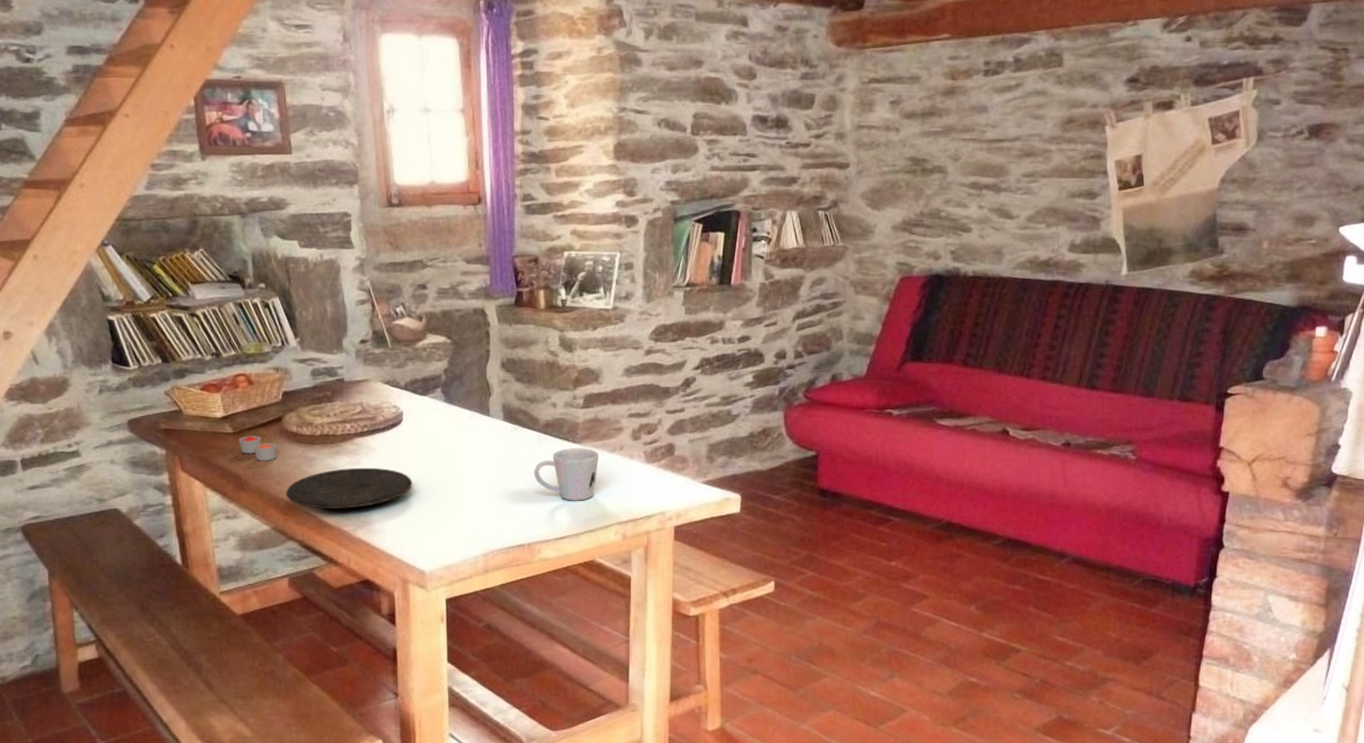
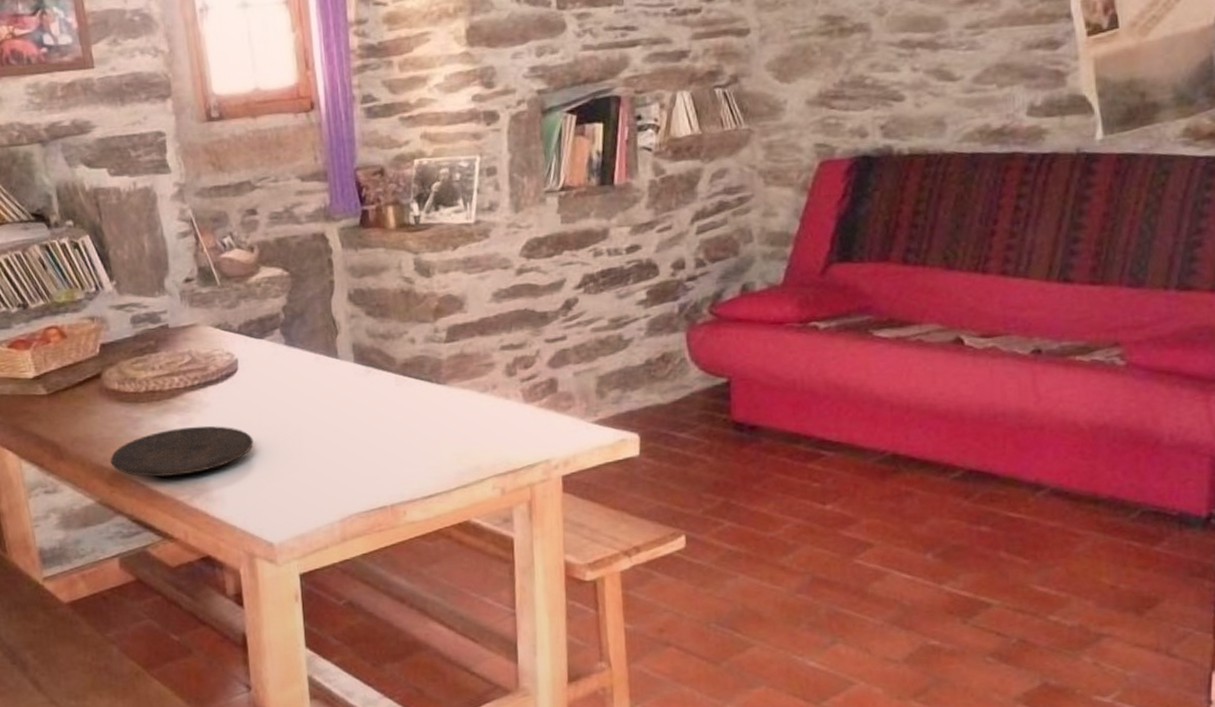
candle: present [238,436,277,461] -> none [53,396,98,425]
mug: present [533,448,599,501] -> none [392,389,469,453]

